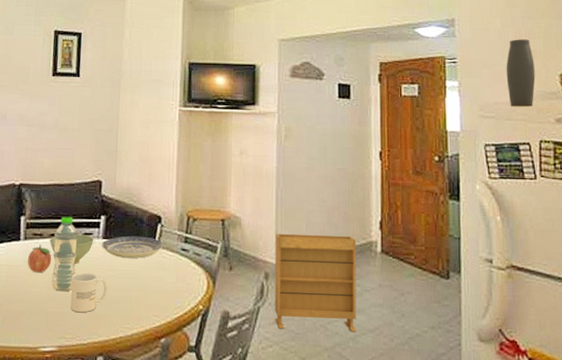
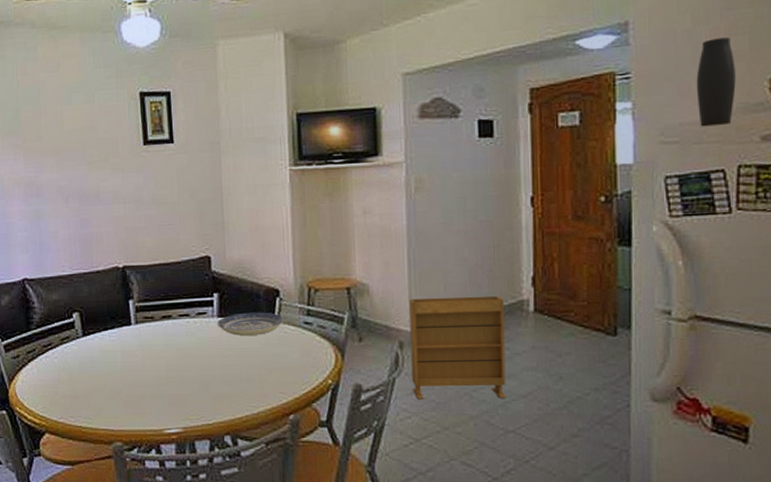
fruit: present [27,244,52,273] -> none [141,327,167,357]
bowl: present [50,234,95,264] -> none [162,314,209,345]
water bottle: present [51,216,78,292] -> none [166,296,193,374]
mug: present [70,272,108,313] -> none [189,353,229,394]

